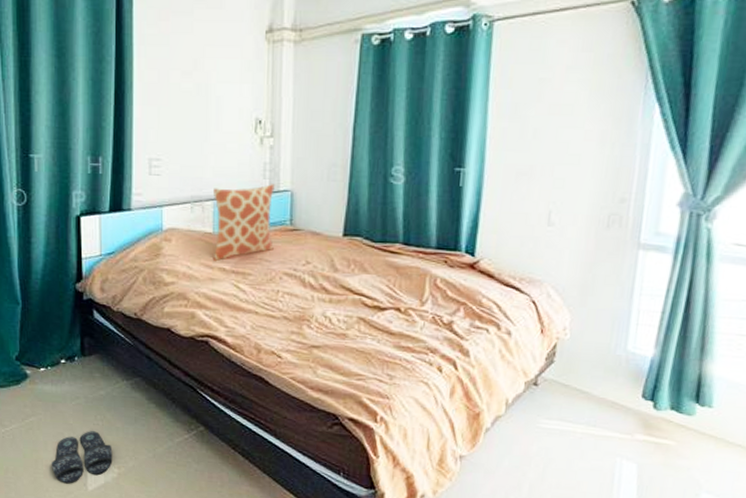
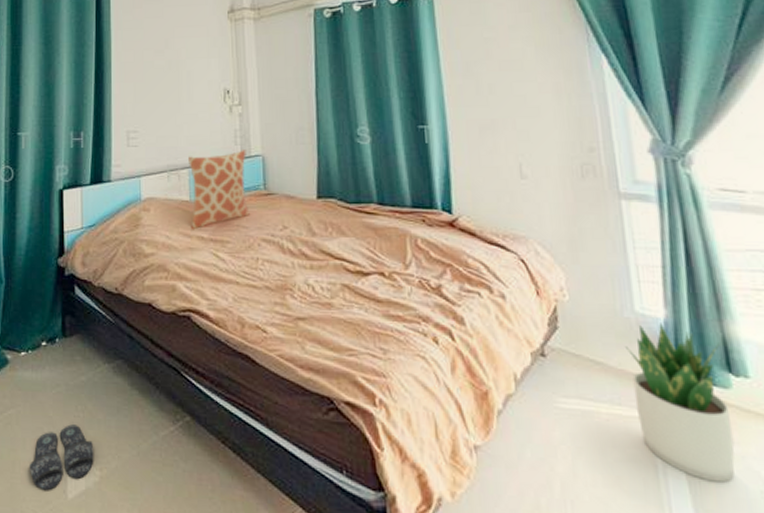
planter: none [607,360,694,487] -> present [624,323,735,483]

